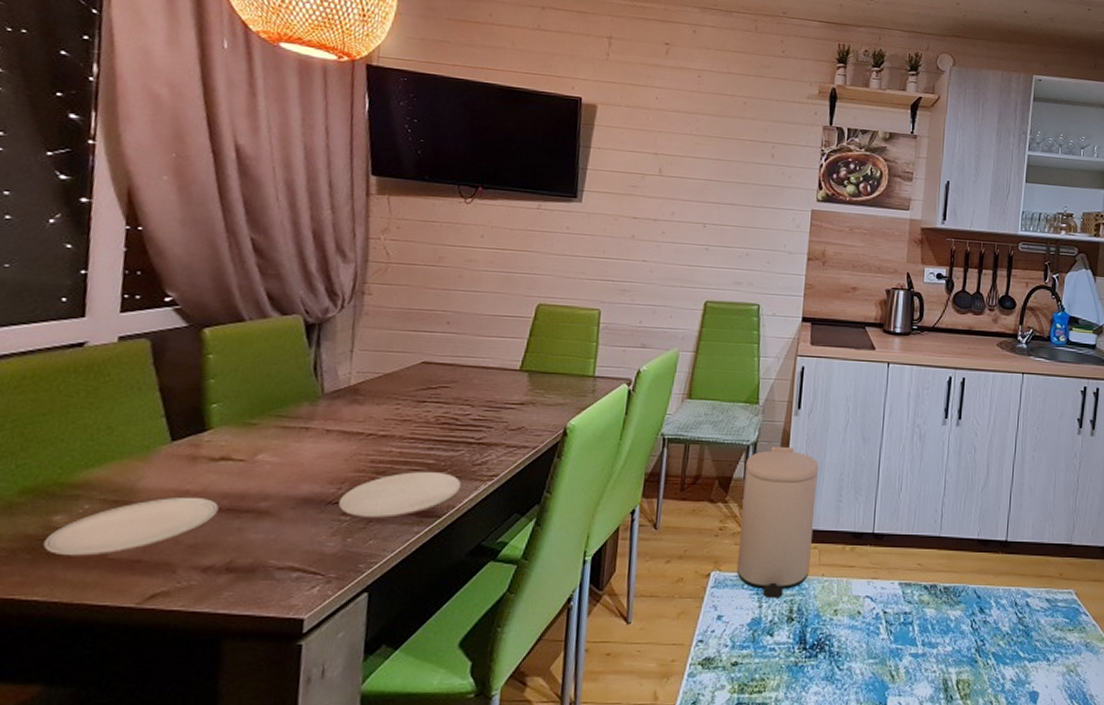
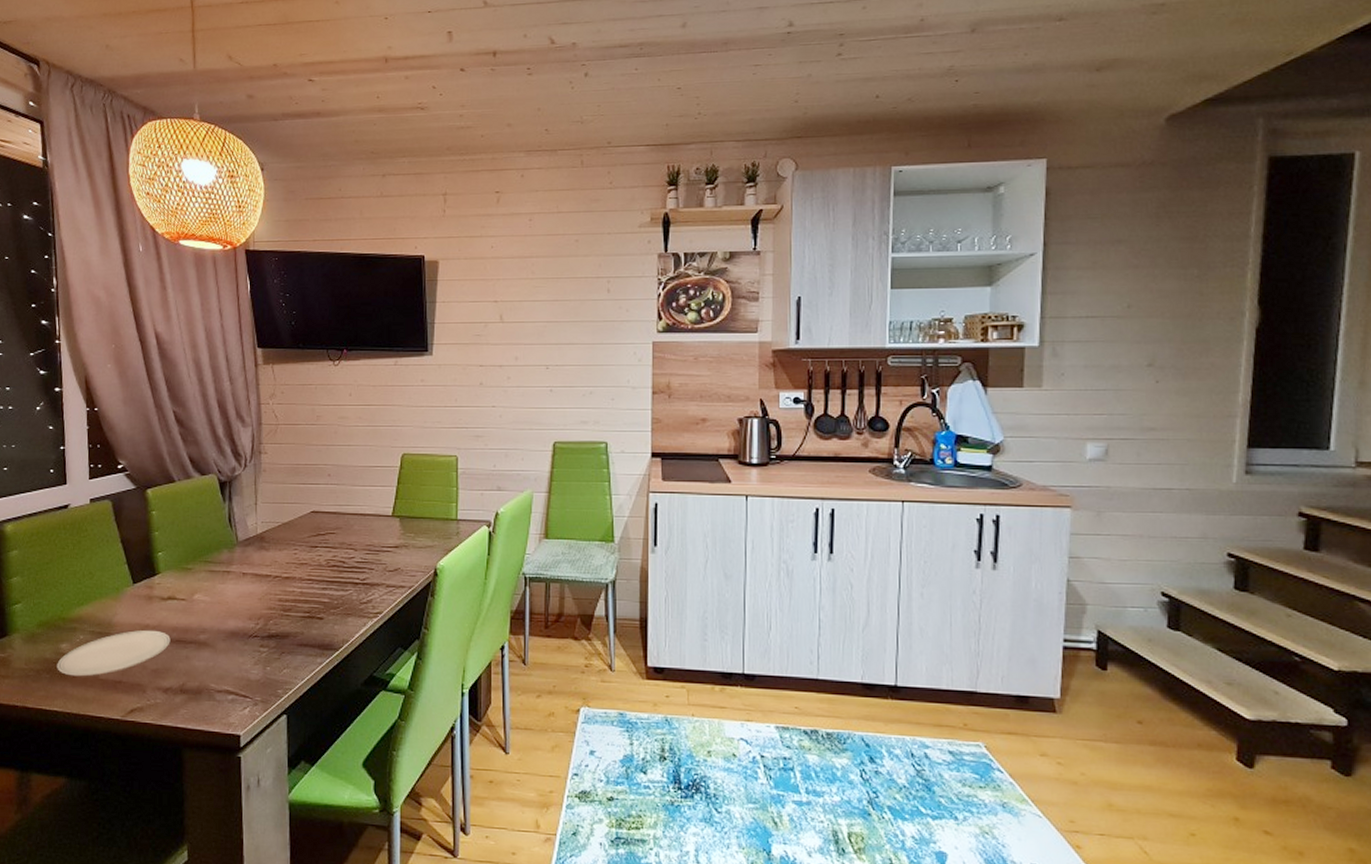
plate: present [339,471,461,518] -> none [258,608,352,650]
pedal bin: present [736,447,820,599] -> none [605,585,681,737]

